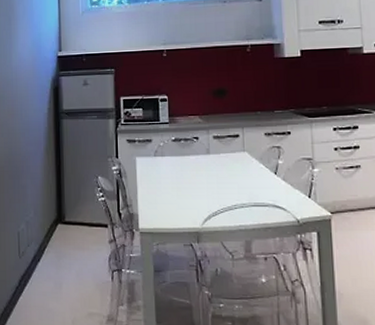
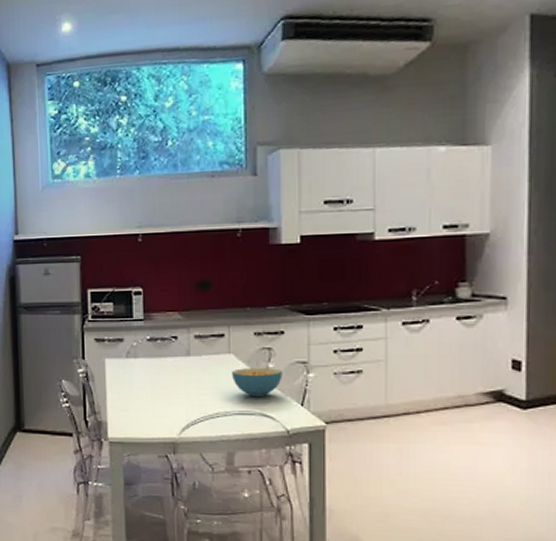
cereal bowl: none [247,164,291,191] -> present [232,368,283,398]

